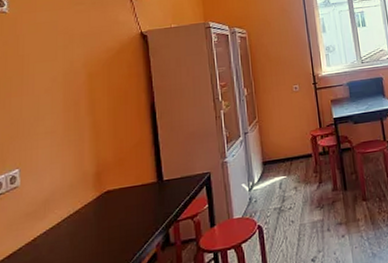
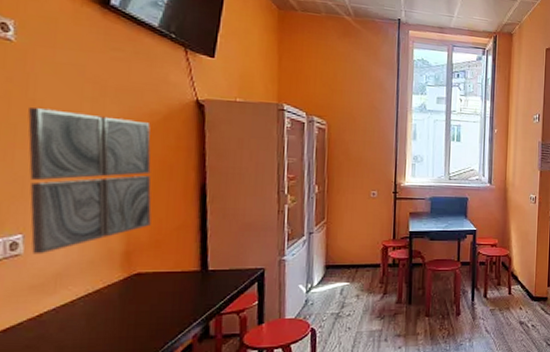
wall art: none [19,58,114,185] -> present [28,108,152,254]

